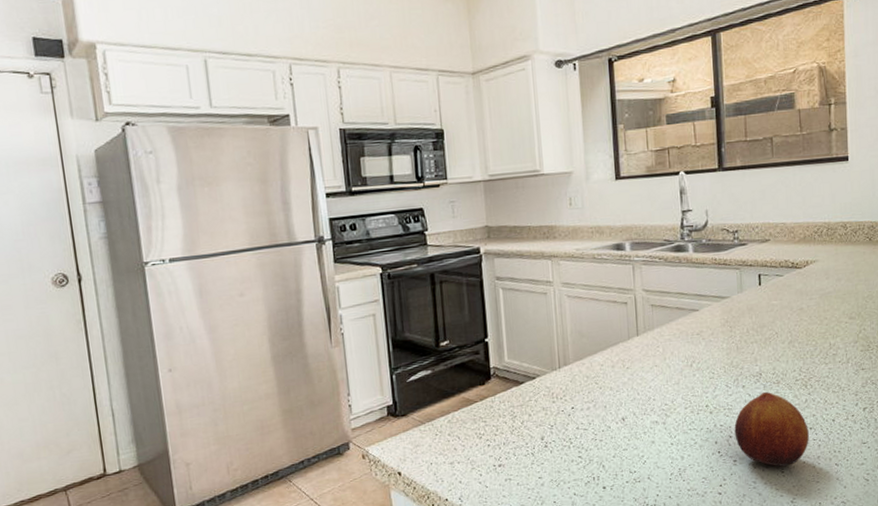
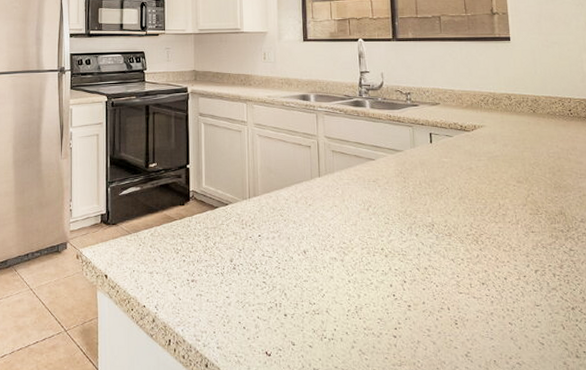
fruit: present [734,391,809,467] -> none [408,242,482,318]

